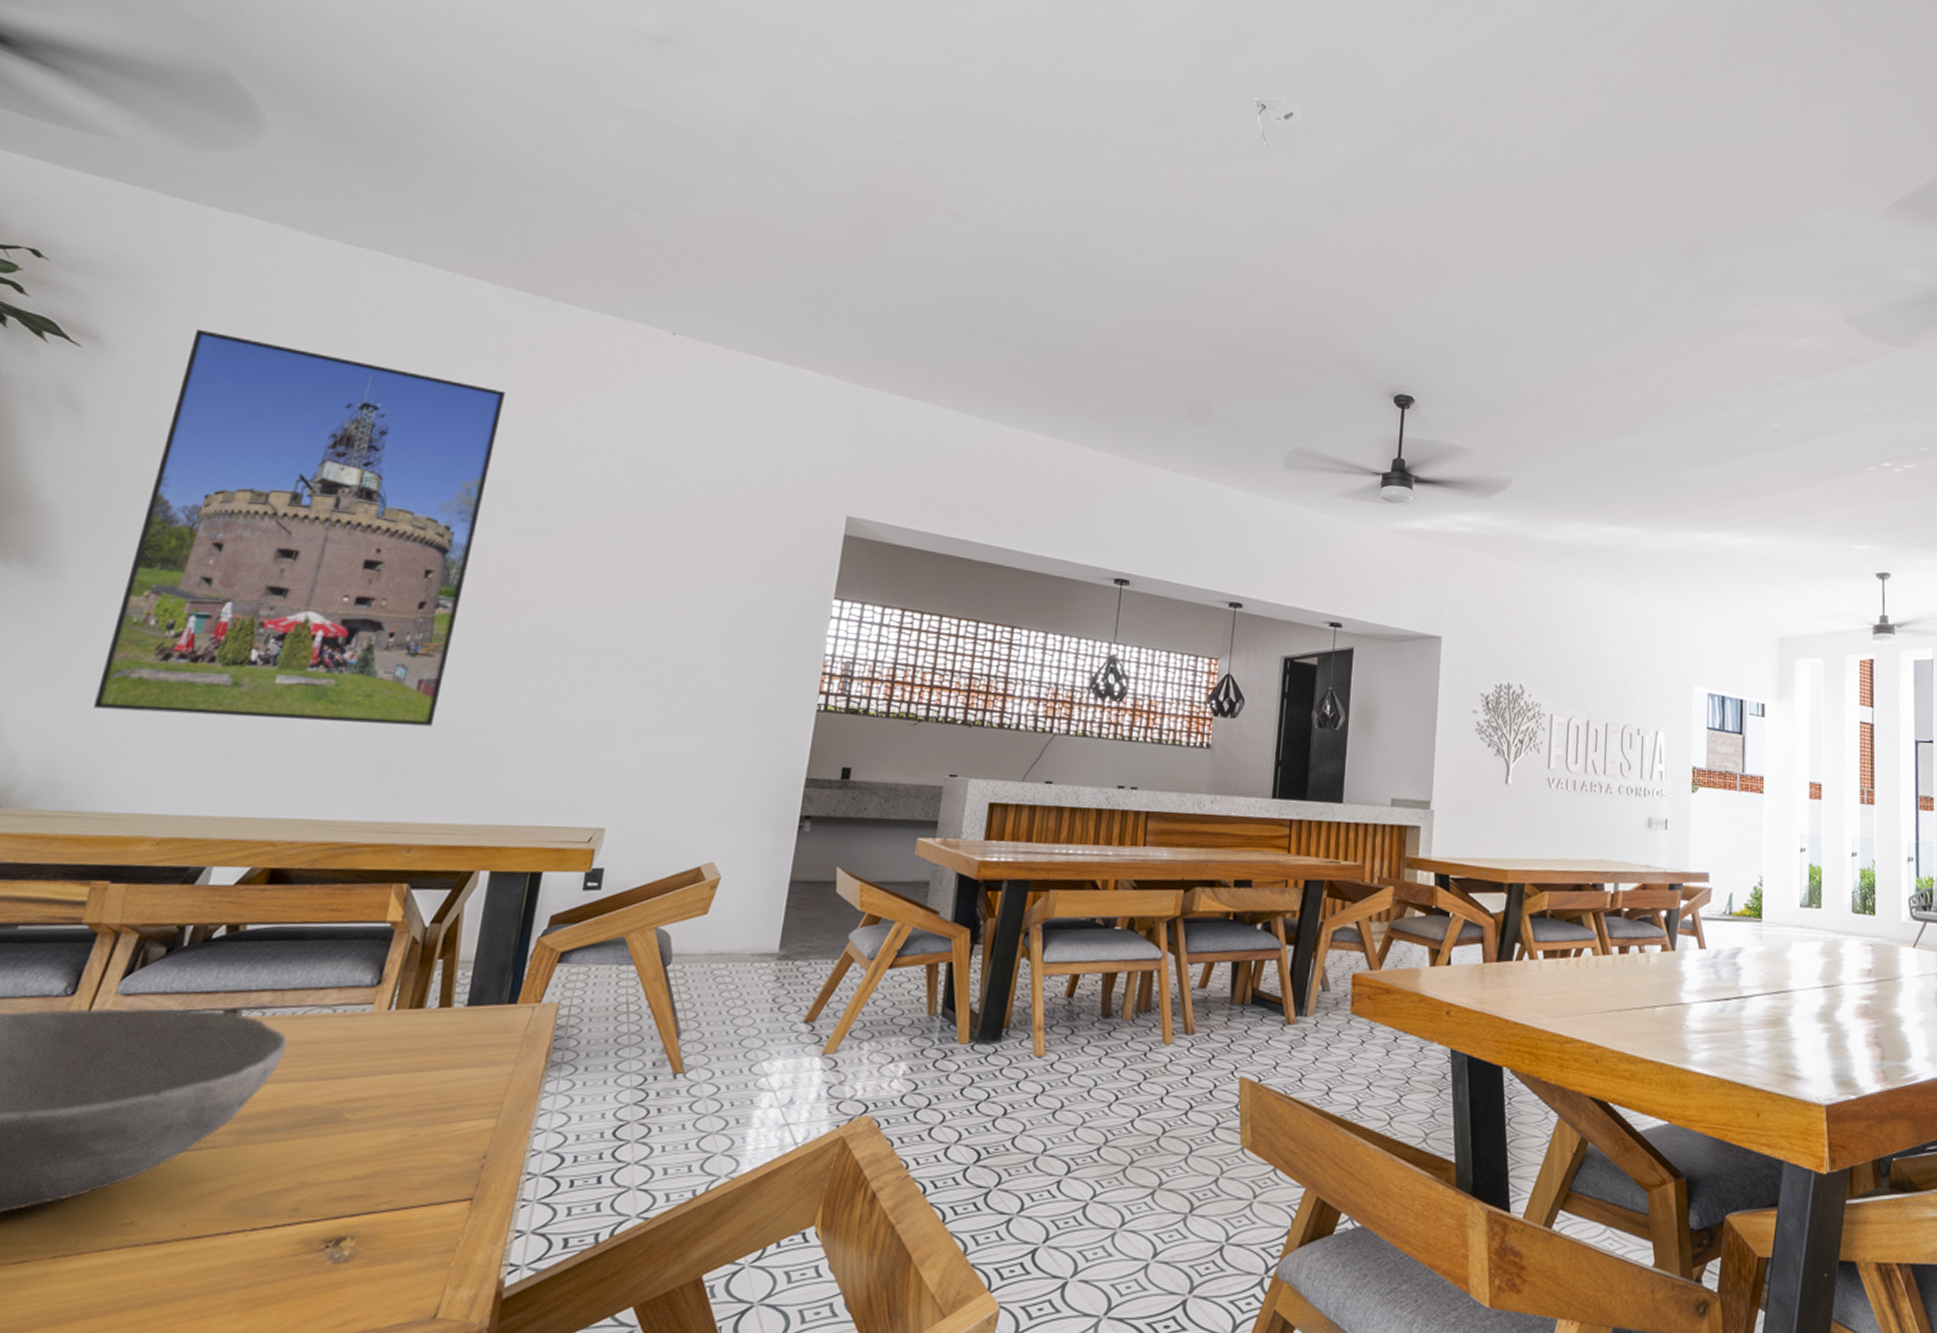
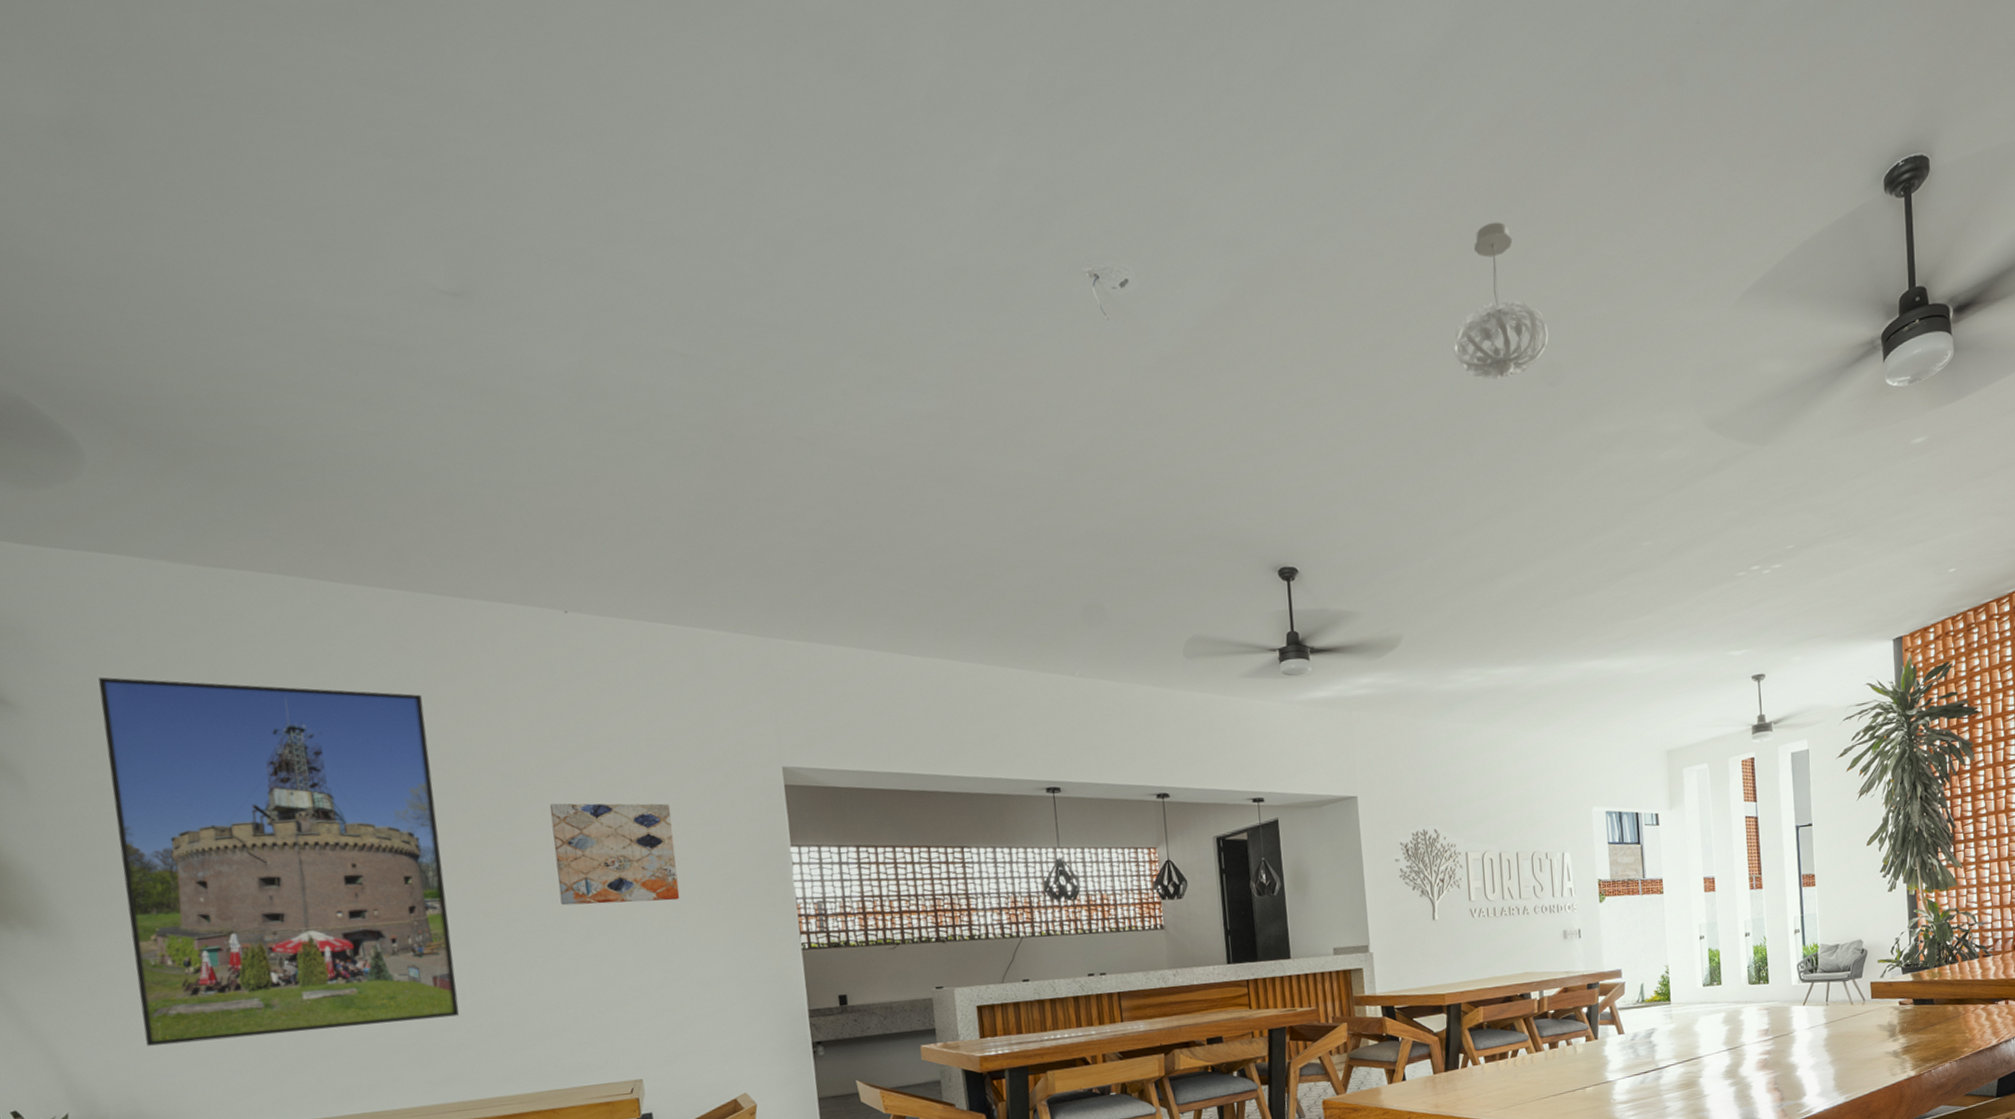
wall art: none [578,518,721,638] -> present [549,803,680,906]
pendant light: none [1597,111,1694,250] -> present [1452,222,1549,380]

